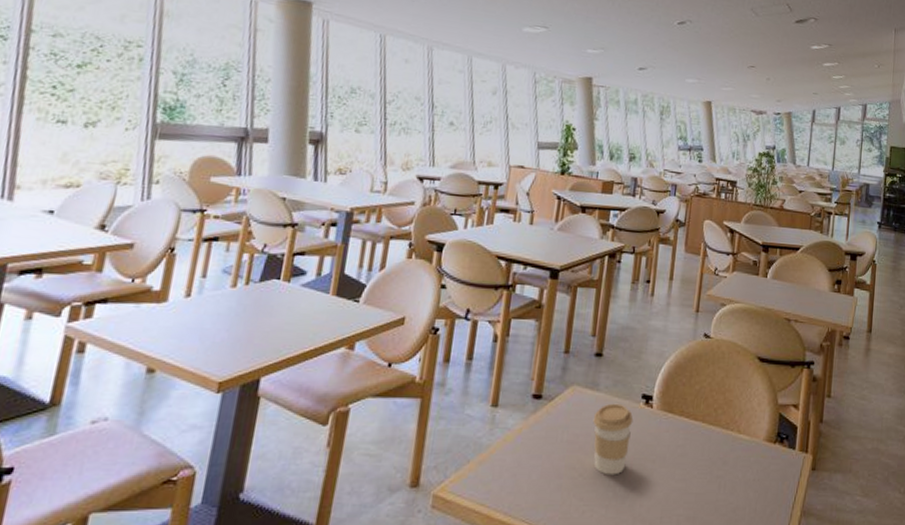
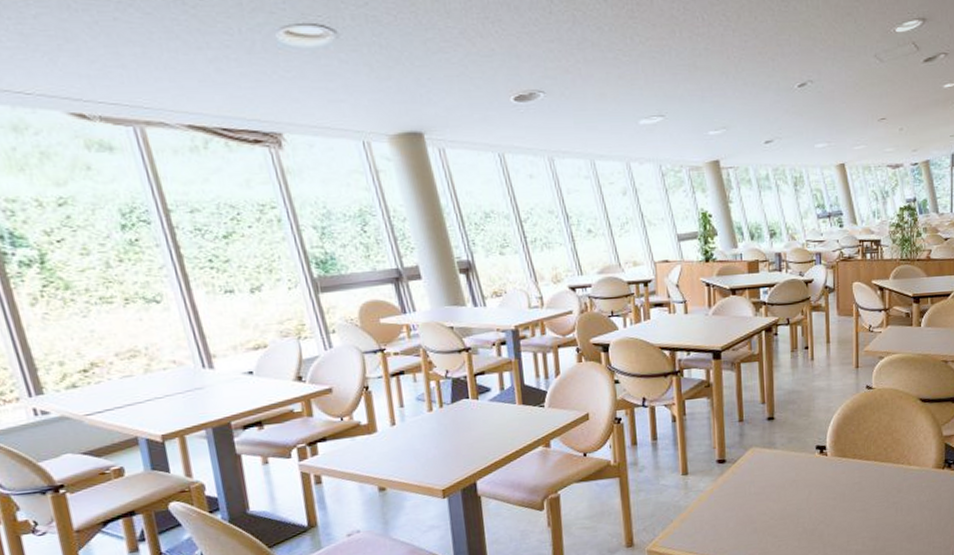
coffee cup: present [593,403,634,475] -> none [775,456,811,515]

